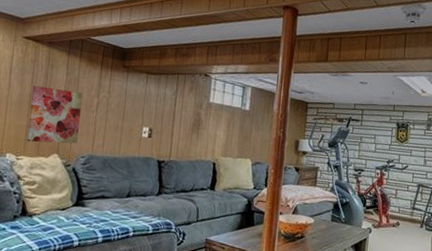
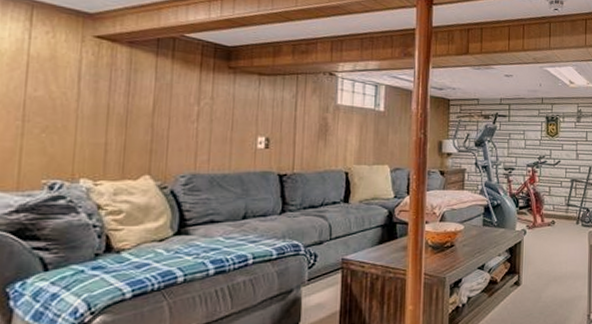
wall art: present [27,85,83,144] -> none [106,94,178,163]

